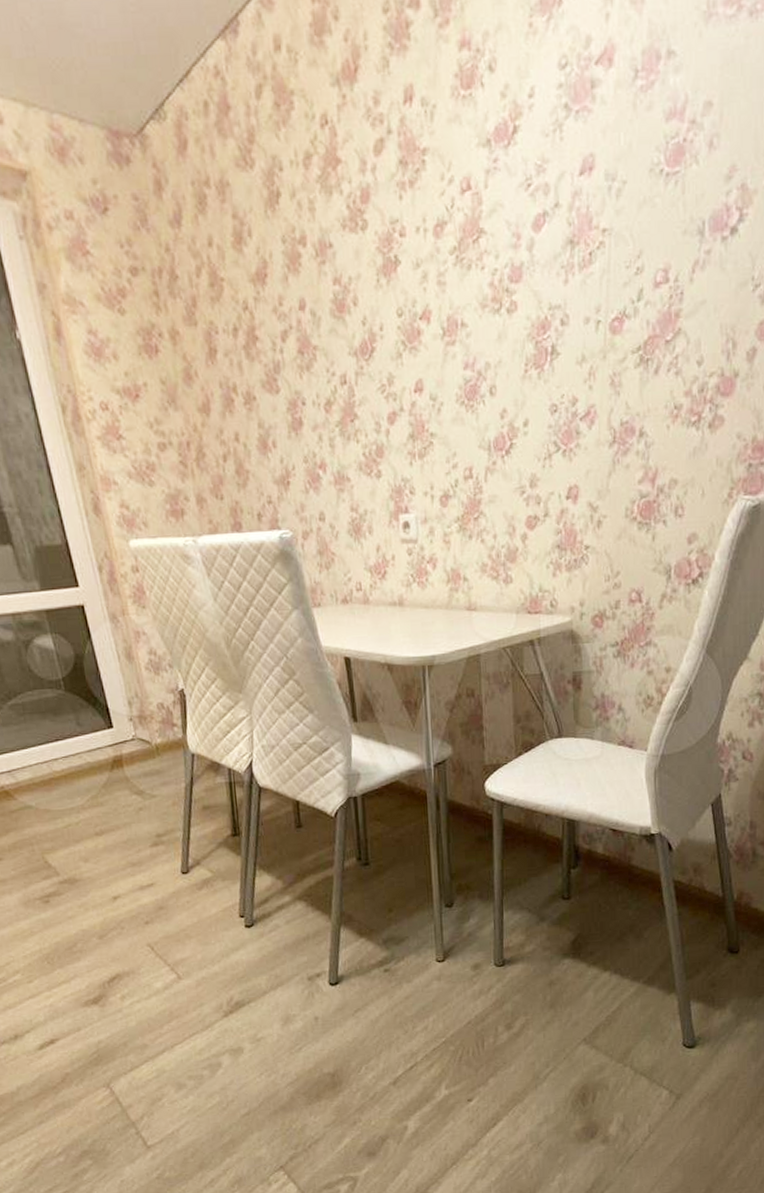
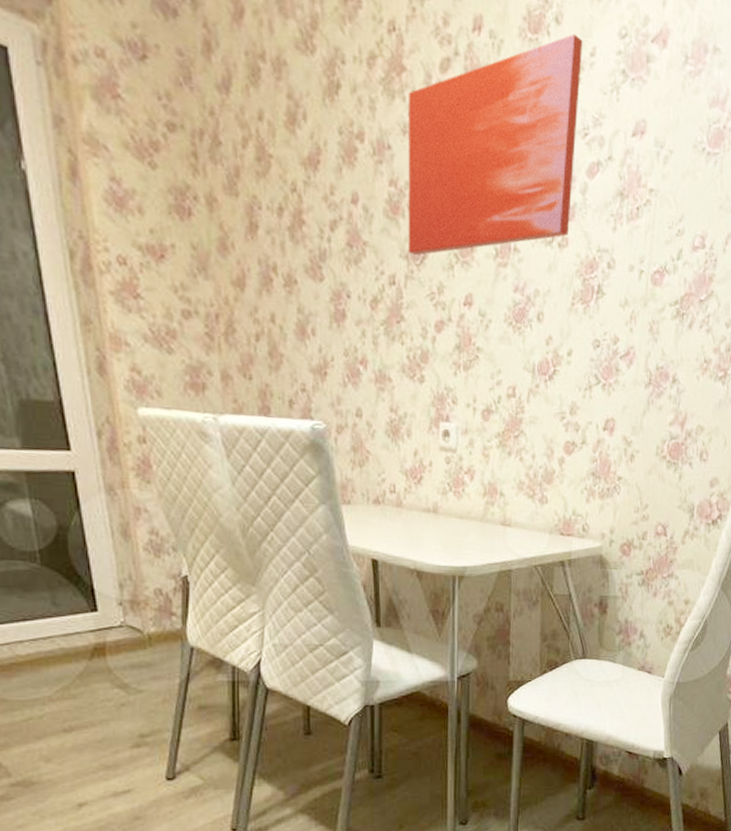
wall art: none [345,79,520,351] -> present [408,34,583,256]

